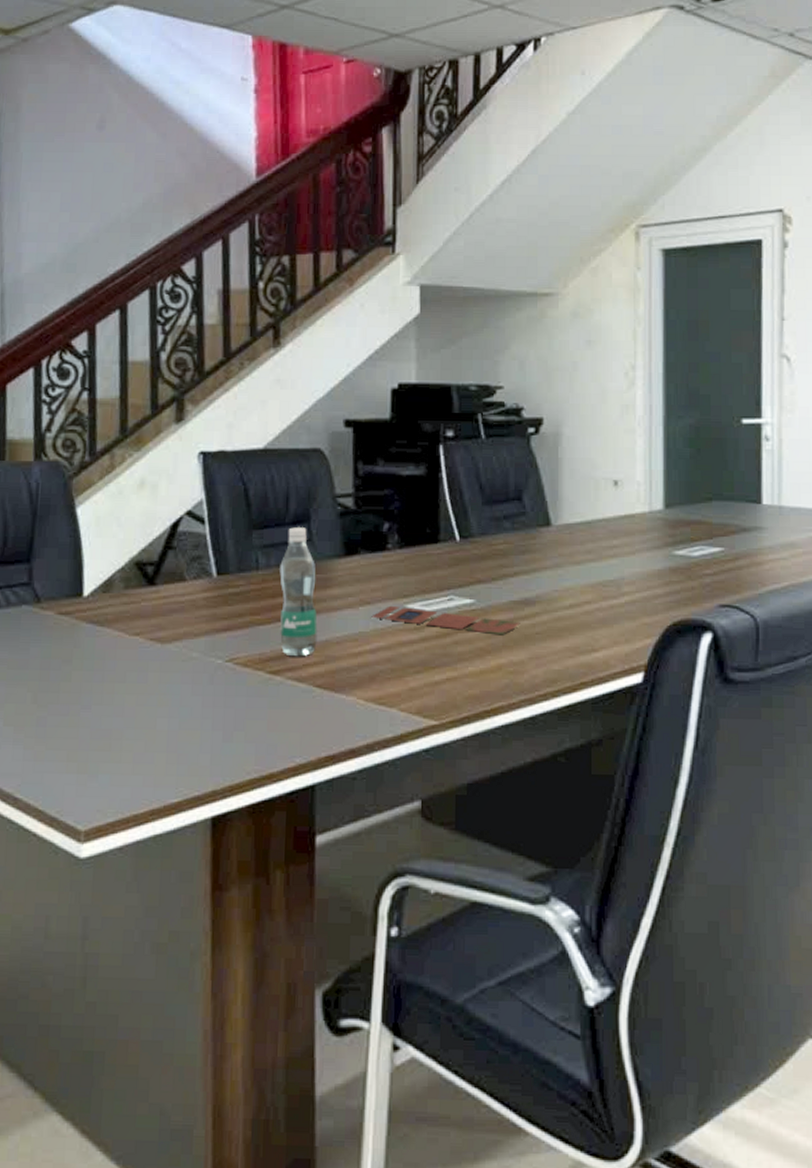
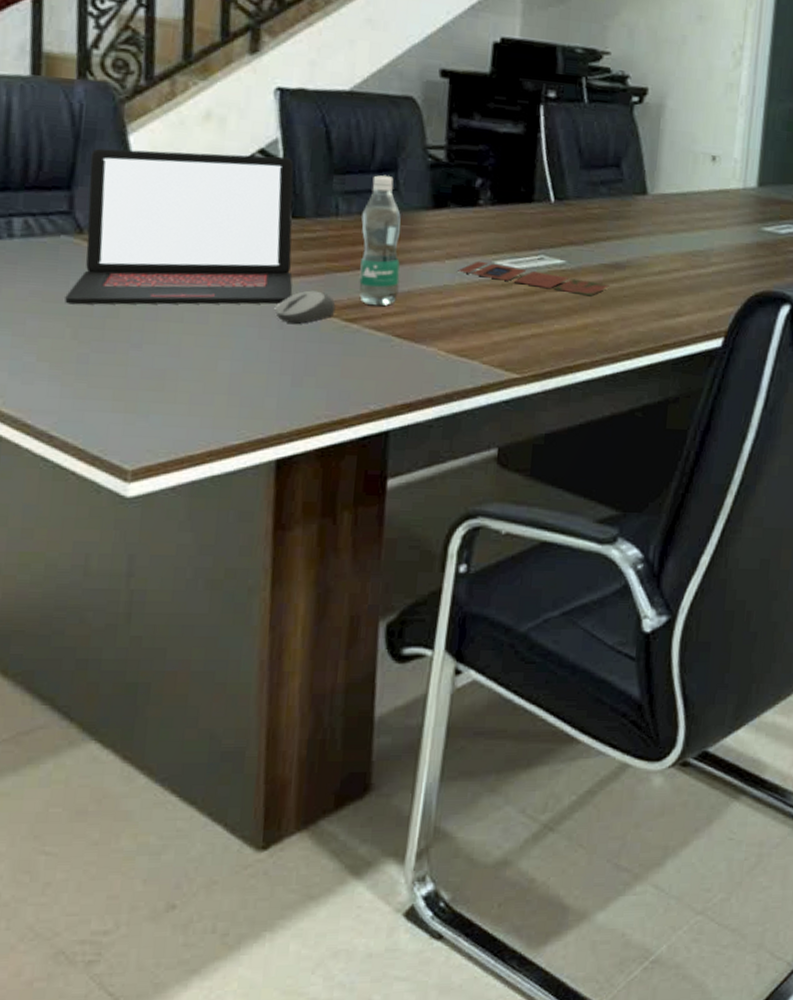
laptop: none [26,516,221,670] -> present [65,148,294,305]
computer mouse: none [206,644,260,678] -> present [275,290,336,324]

